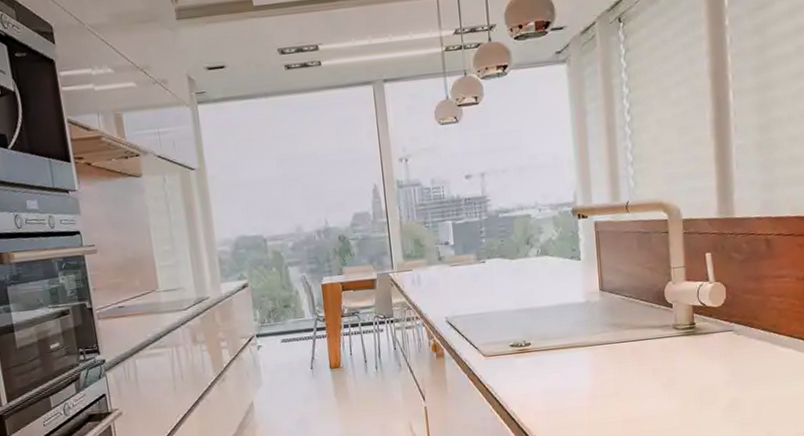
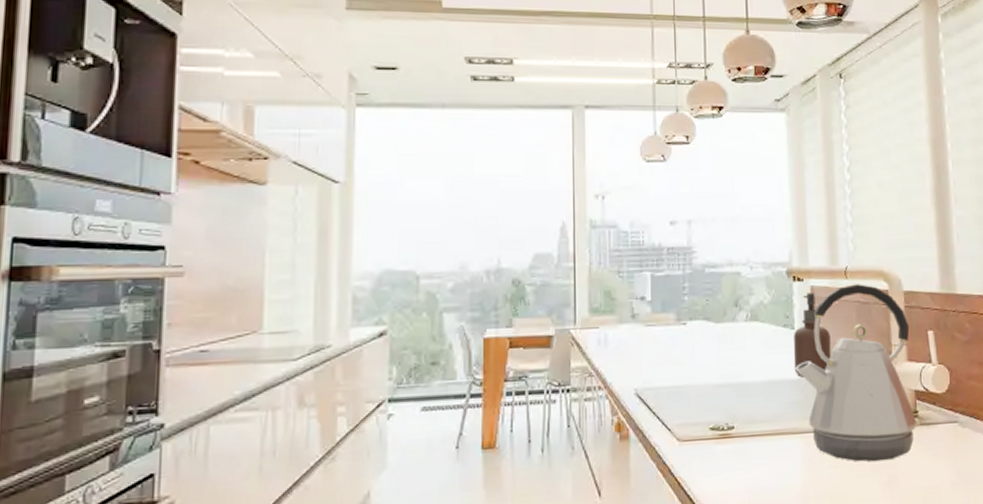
soap dispenser: none [580,227,615,301] -> present [793,293,831,378]
kettle: none [582,216,699,367] -> present [795,284,922,462]

